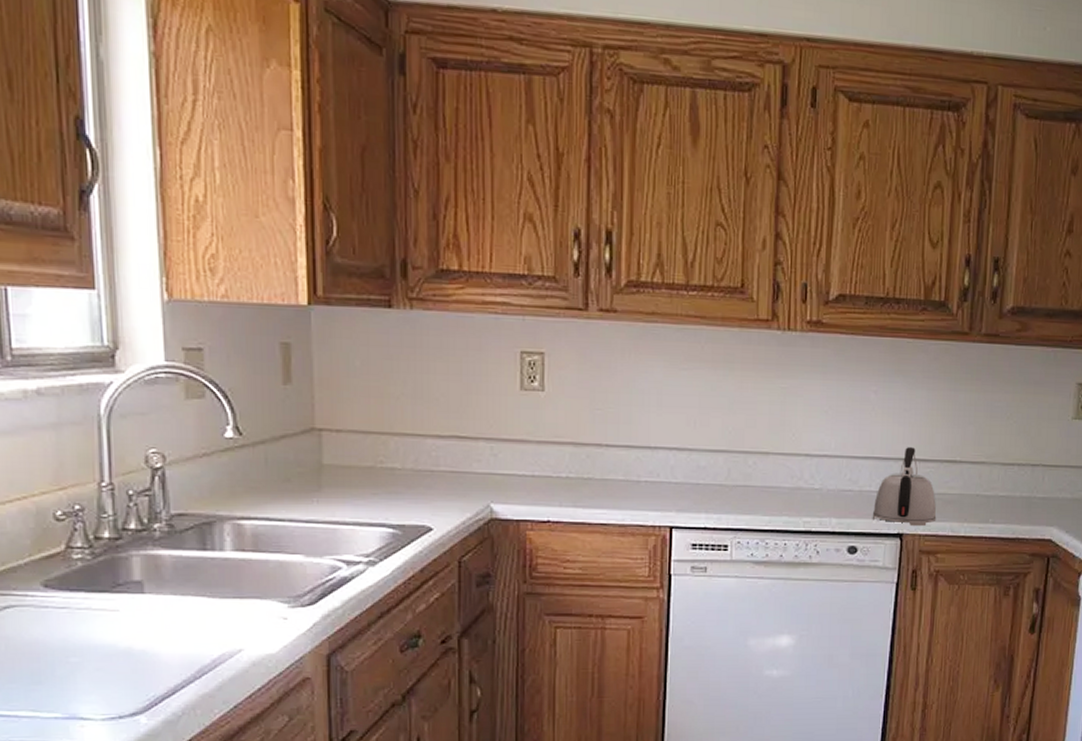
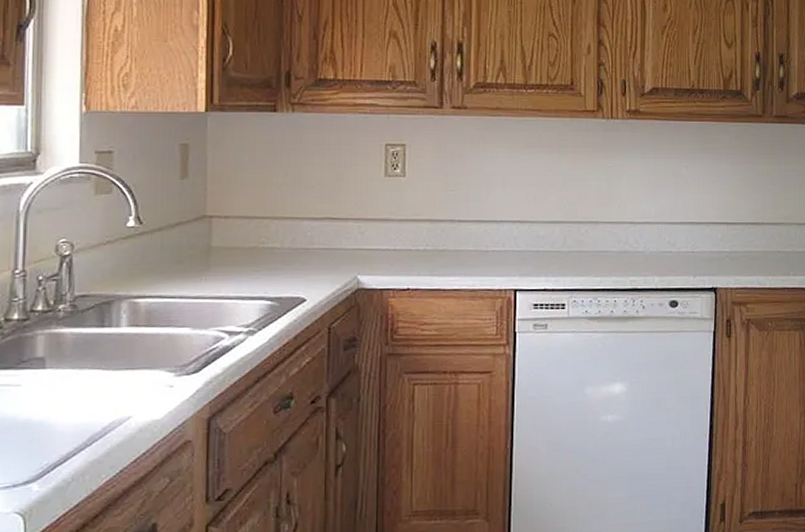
kettle: present [872,447,937,527] -> none [689,213,745,281]

